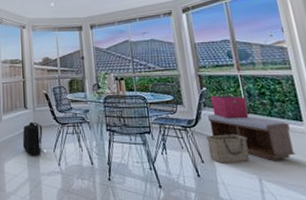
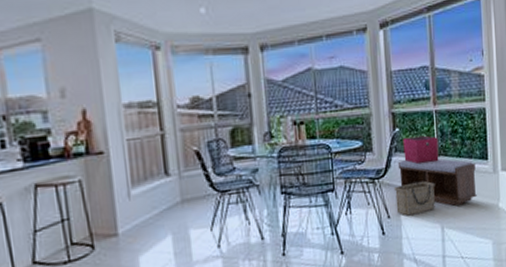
backpack: present [22,122,44,156] -> none [164,193,197,241]

